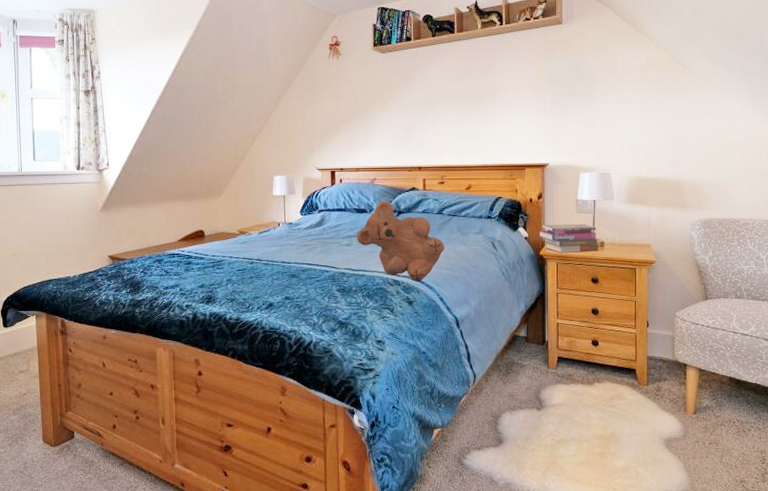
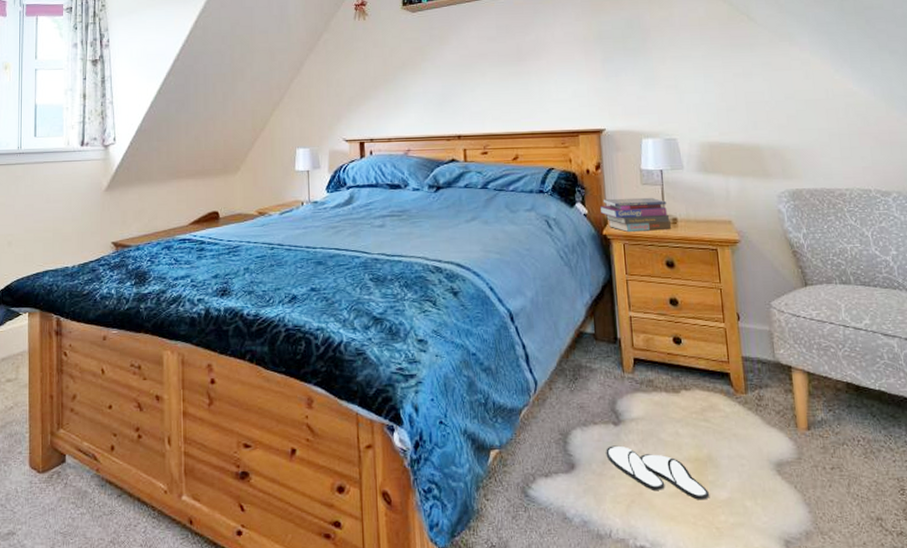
teddy bear: present [357,200,445,282] -> none [391,174,492,268]
slippers: none [529,426,610,467] -> present [606,445,710,500]

